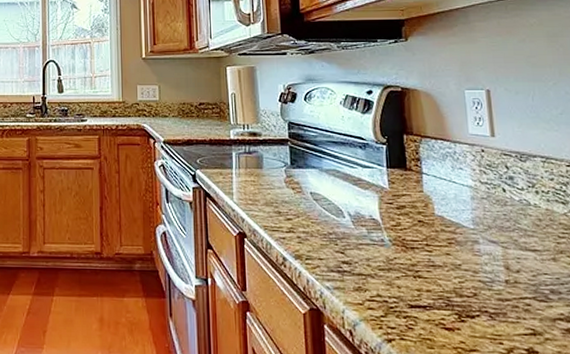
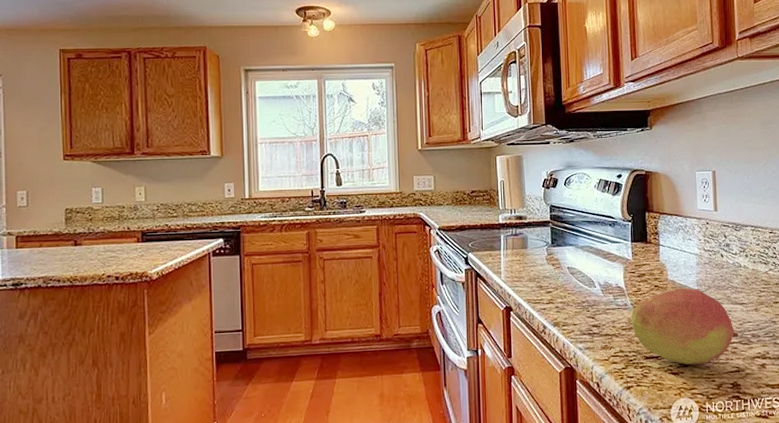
fruit: none [389,225,532,320] -> present [631,287,739,365]

